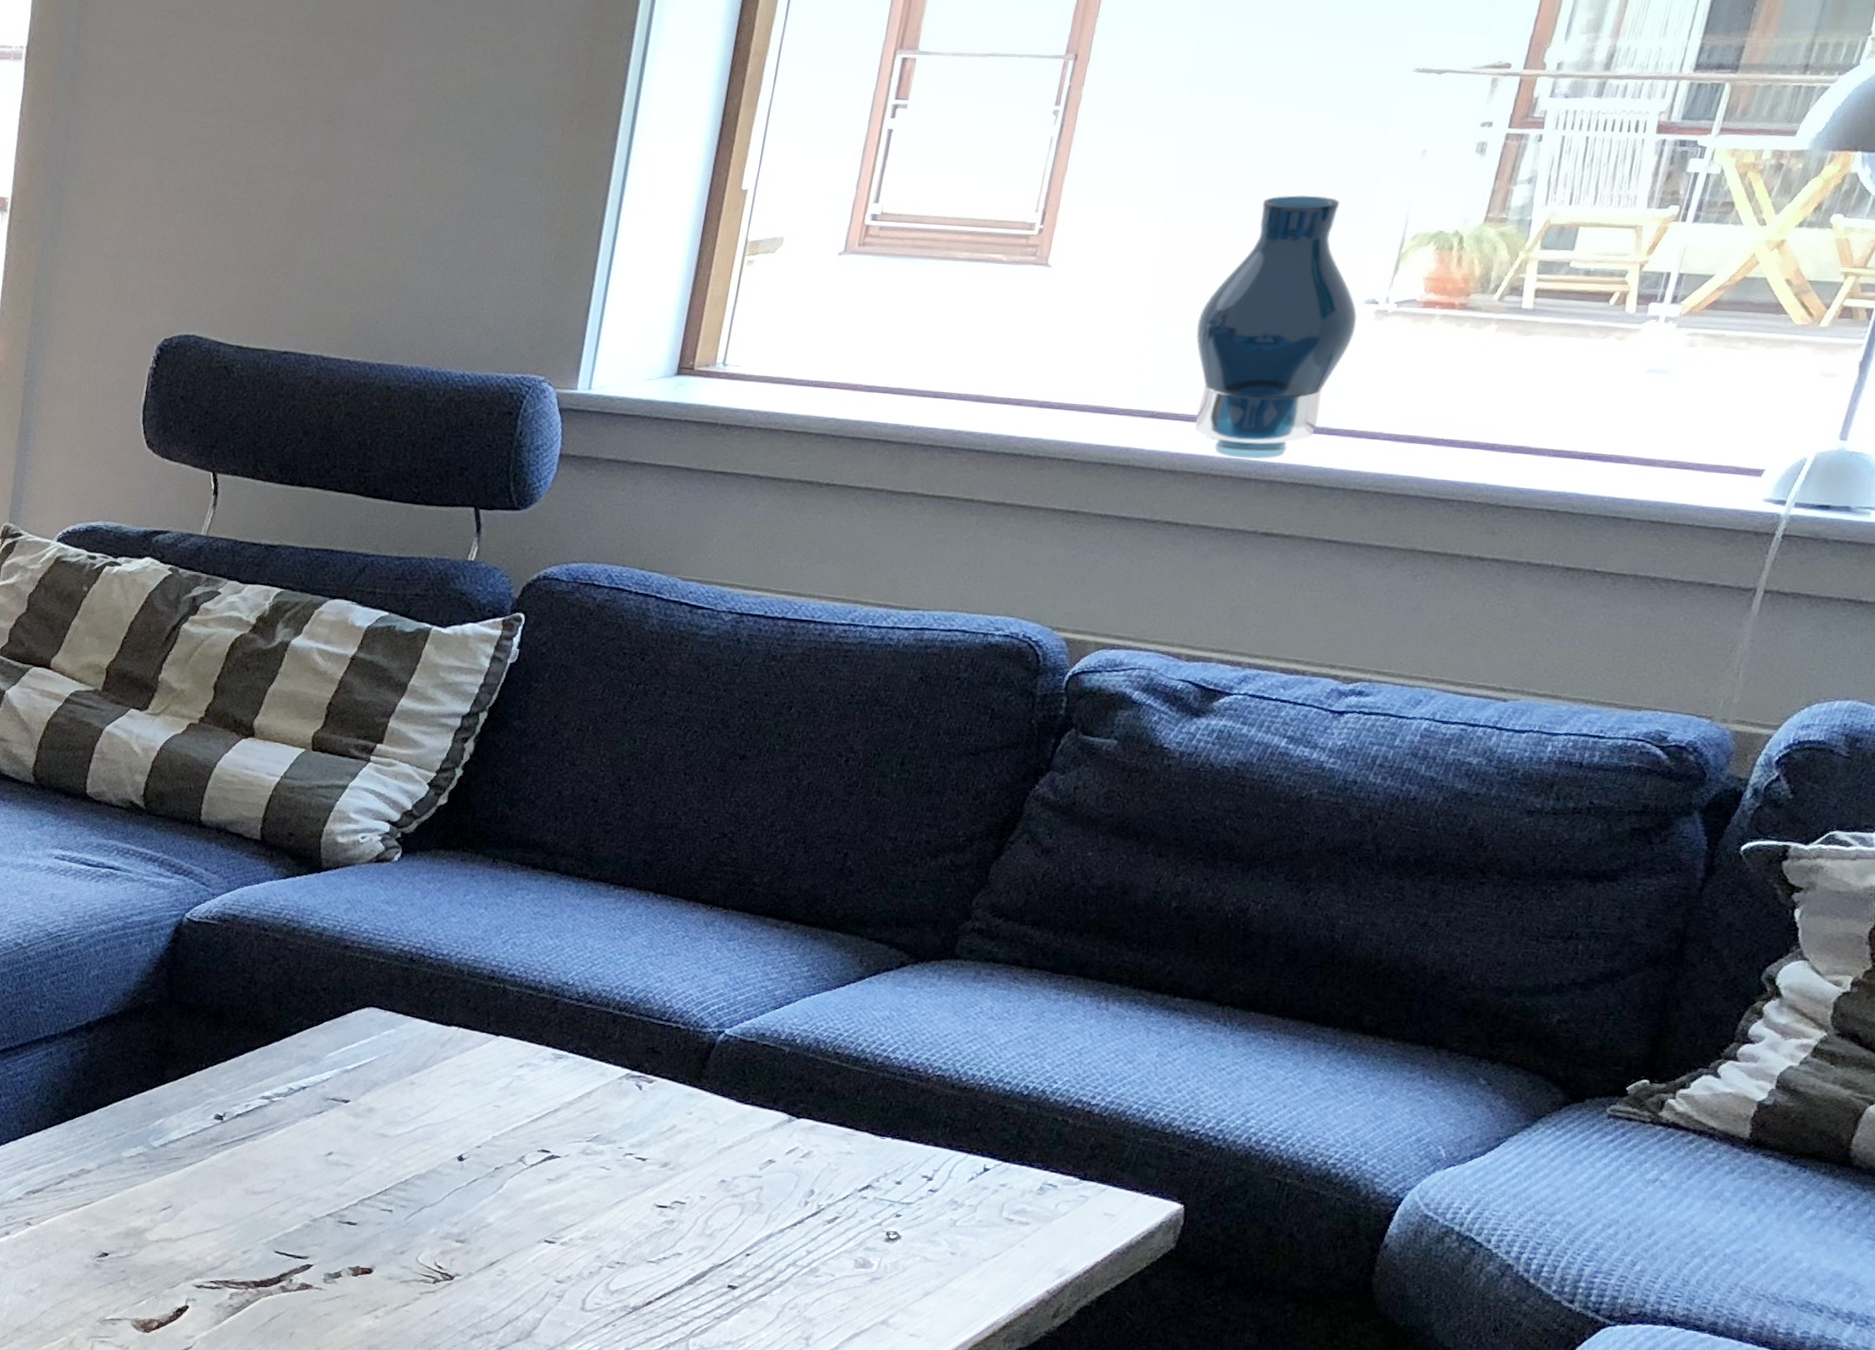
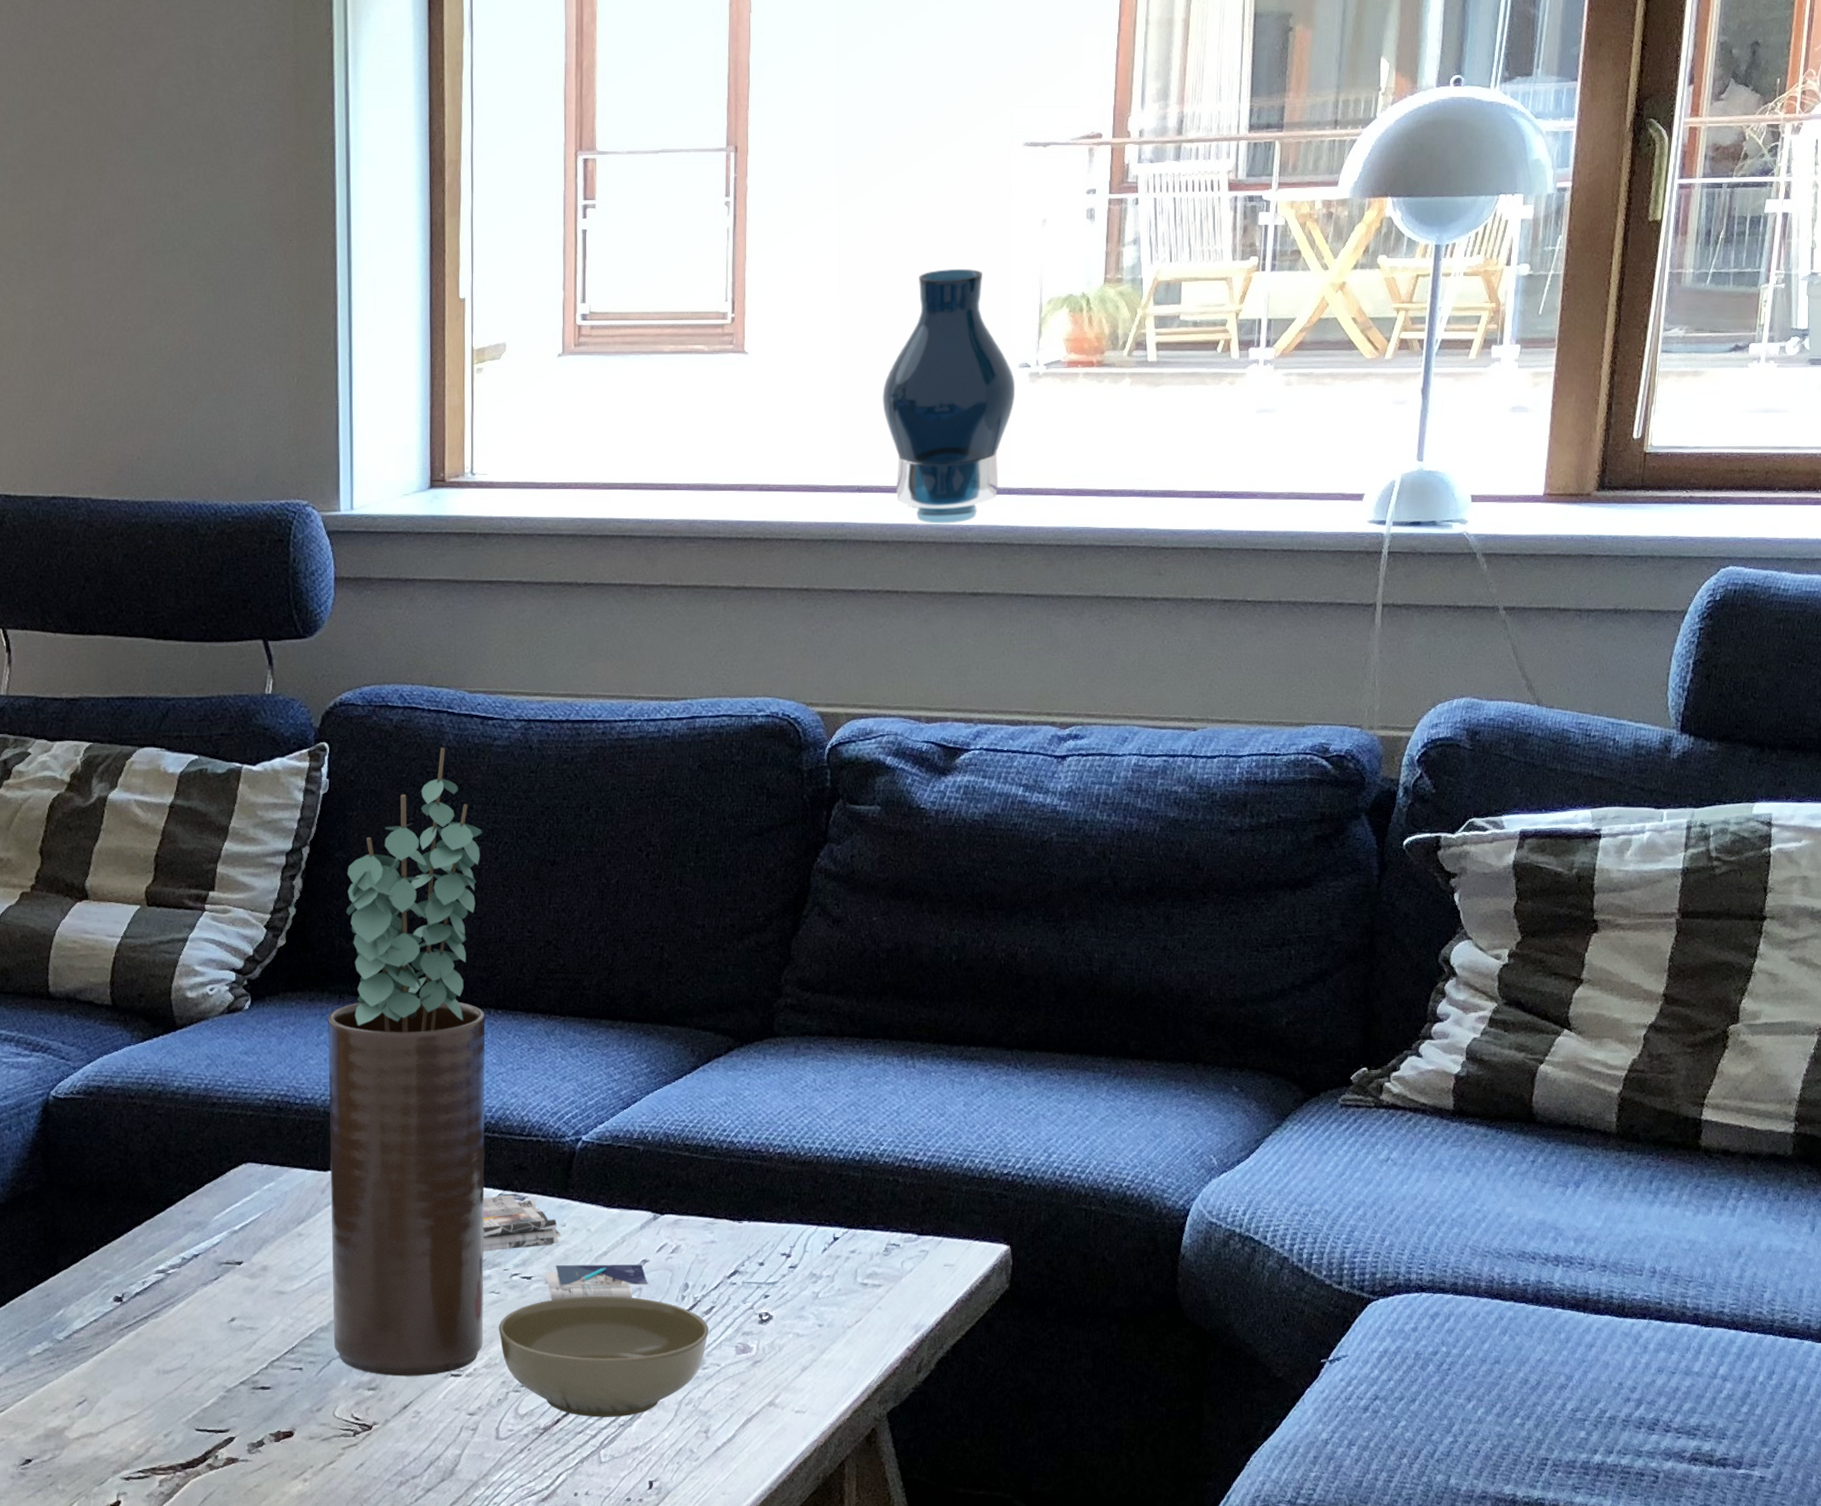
vase: none [428,631,672,1238] -> present [328,747,485,1377]
magazine: none [599,1074,771,1195] -> present [482,1194,648,1300]
bowl: none [602,1184,829,1310] -> present [498,1295,709,1418]

